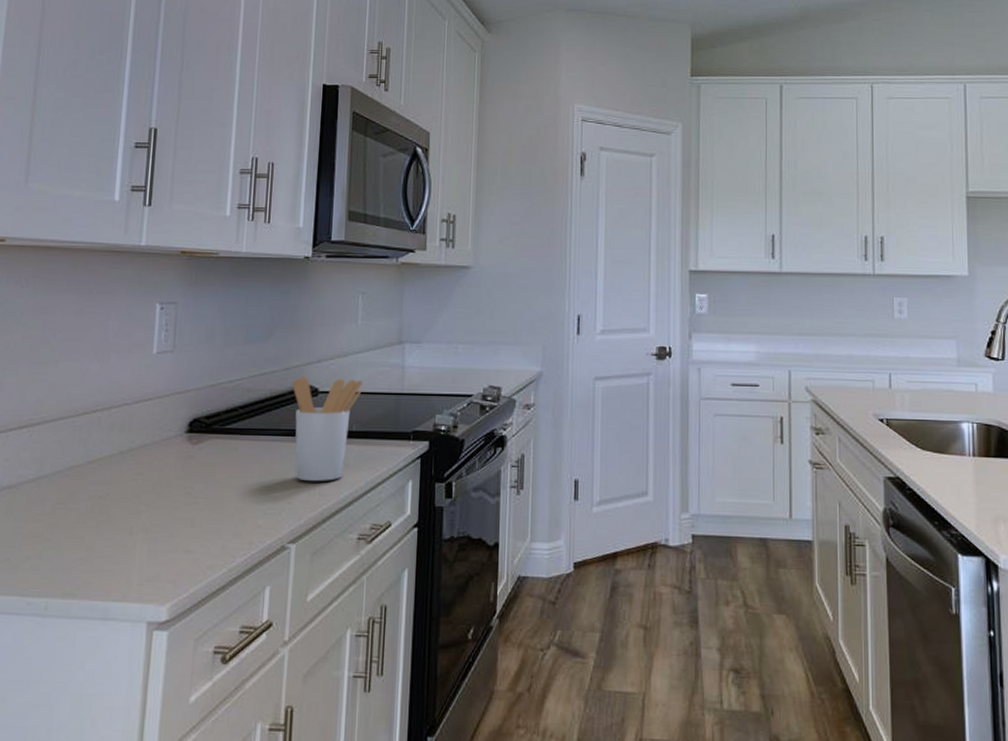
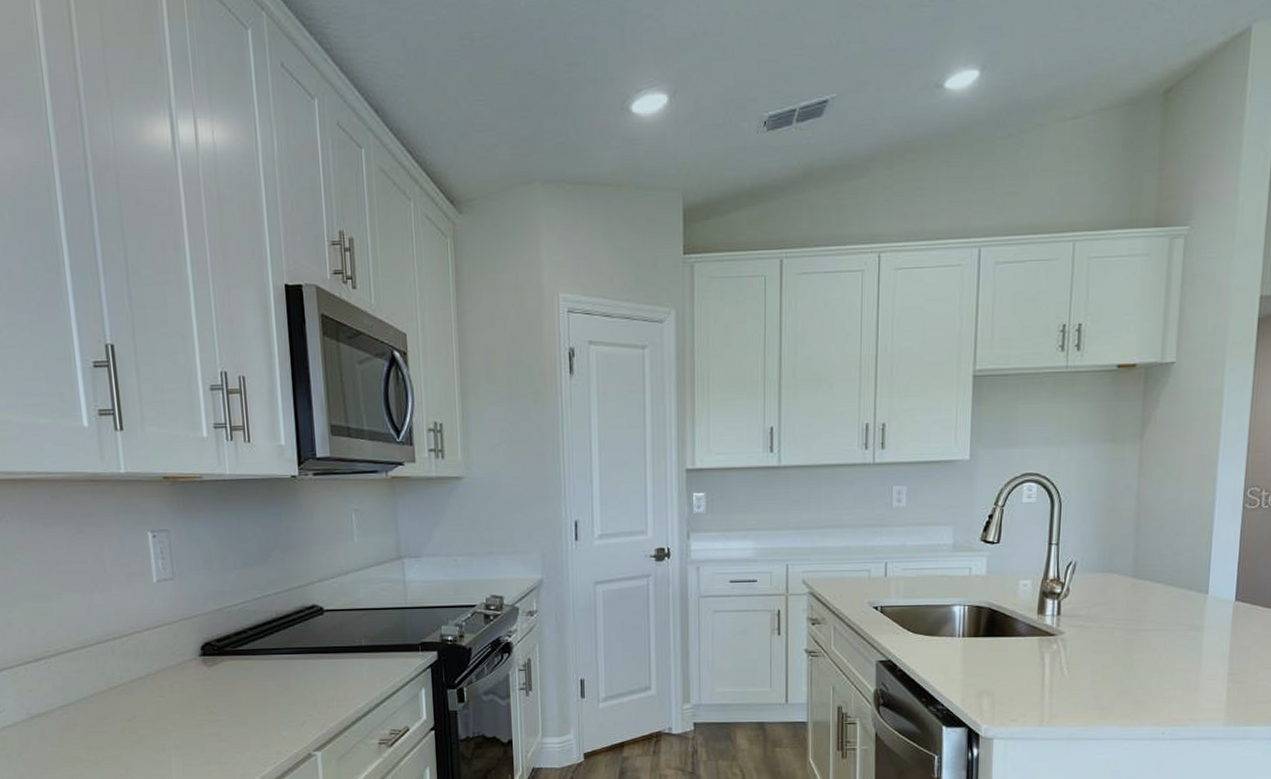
utensil holder: present [292,376,363,482] -> none [297,596,367,695]

